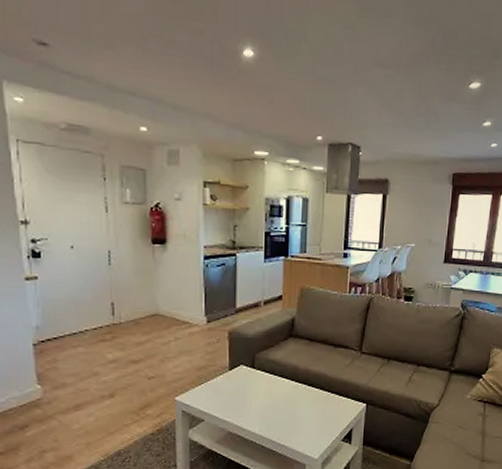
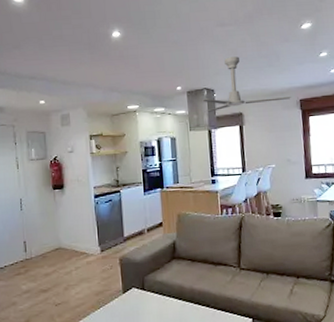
ceiling fan: none [345,108,445,173] -> present [202,56,292,112]

